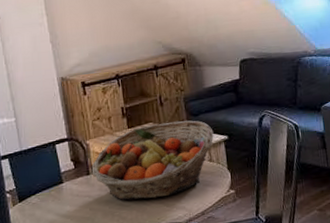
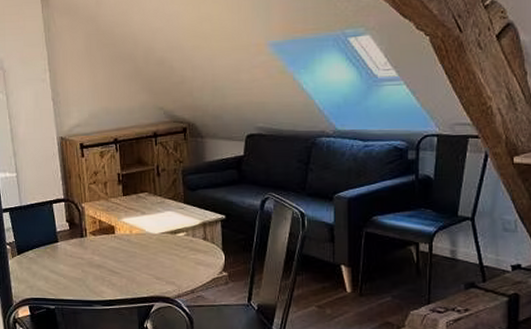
fruit basket: present [91,120,214,201] -> none [85,193,211,270]

